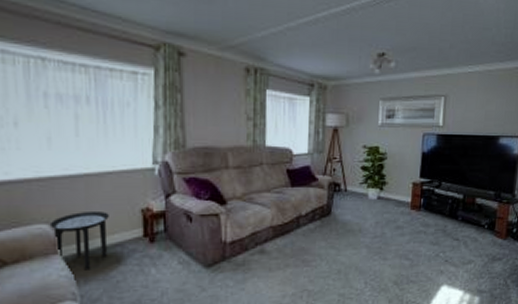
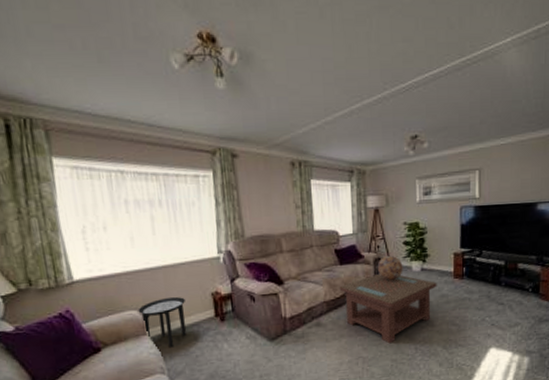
coffee table: none [288,199,393,277] -> present [339,273,437,344]
decorative globe: none [331,180,359,207] -> present [377,255,403,280]

